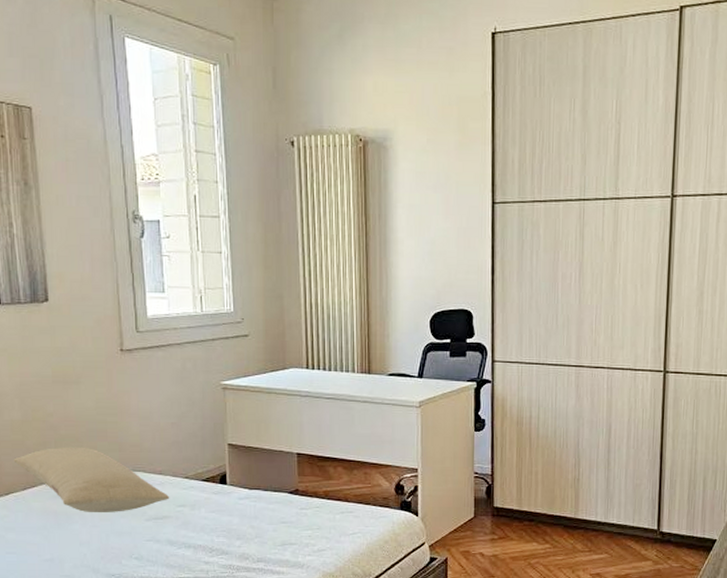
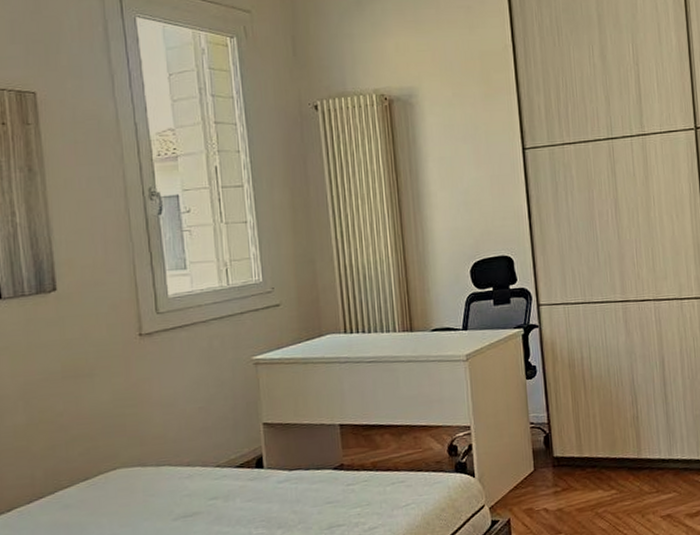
pillow: present [13,446,170,513] -> none [17,445,200,520]

